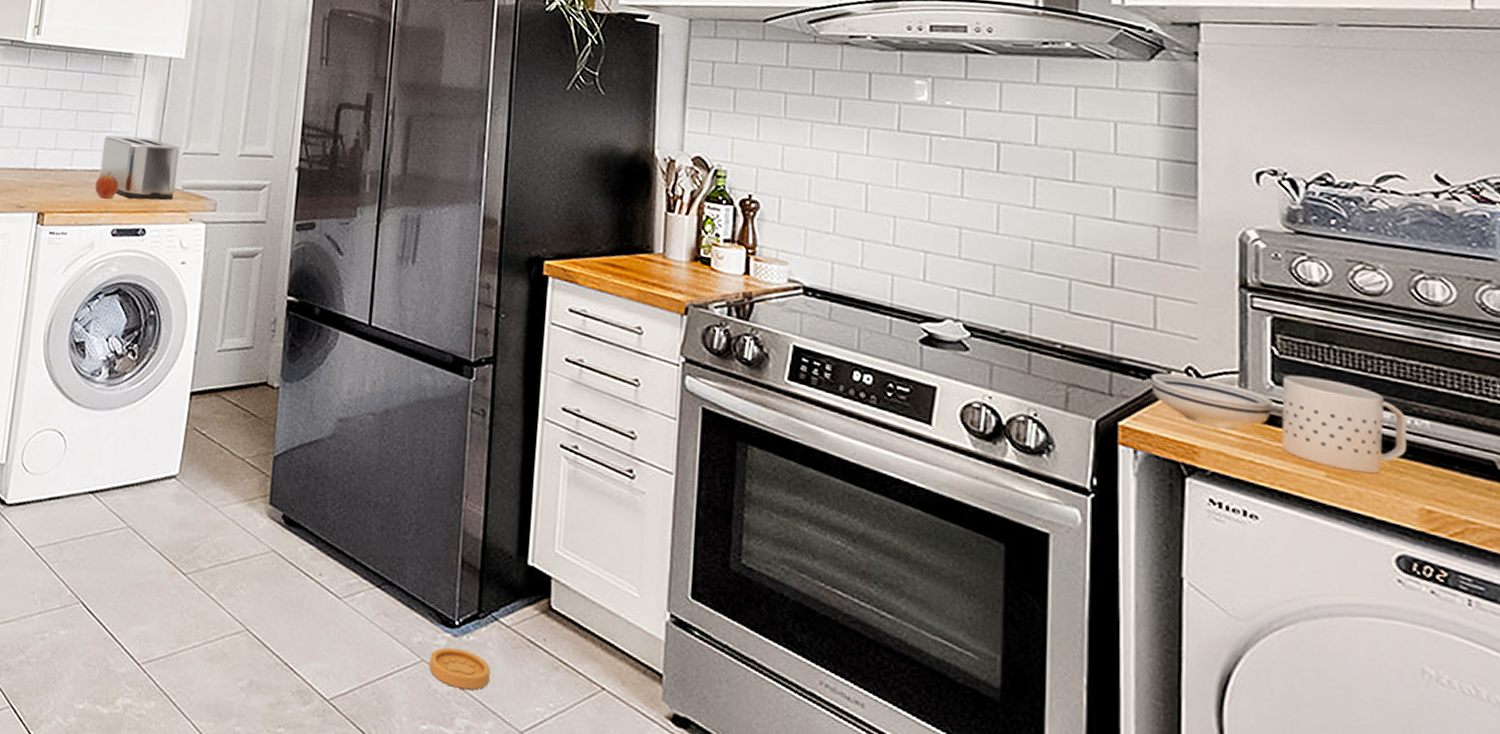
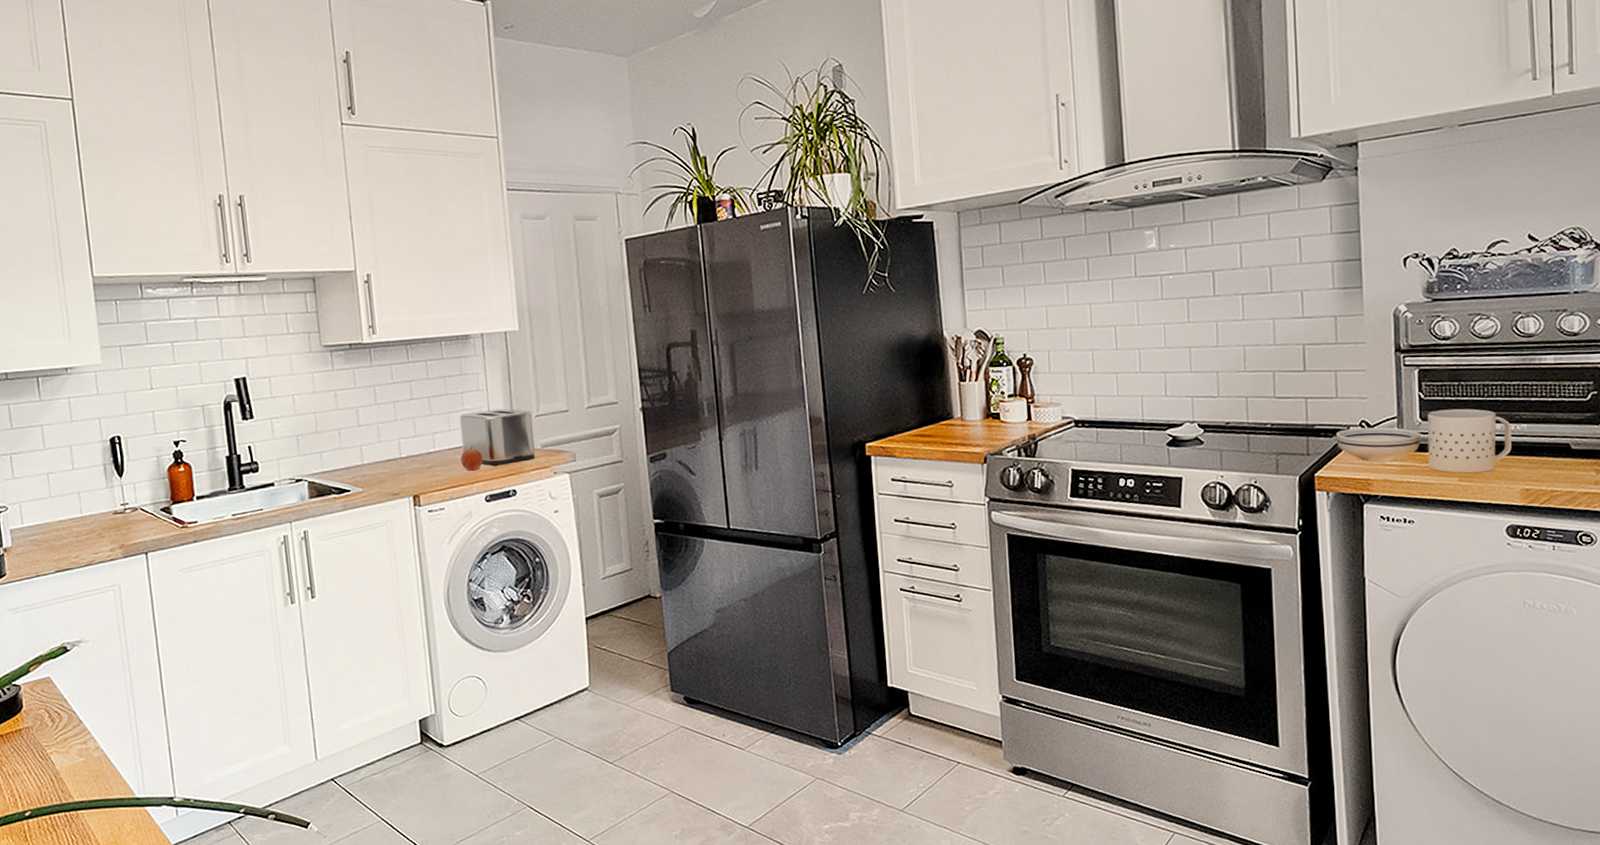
pet bowl: present [428,647,490,691] -> none [822,762,871,792]

